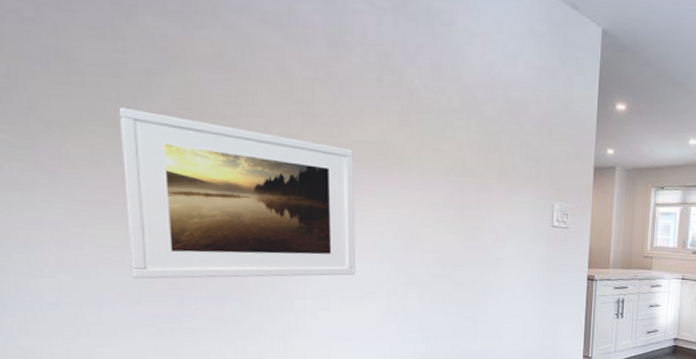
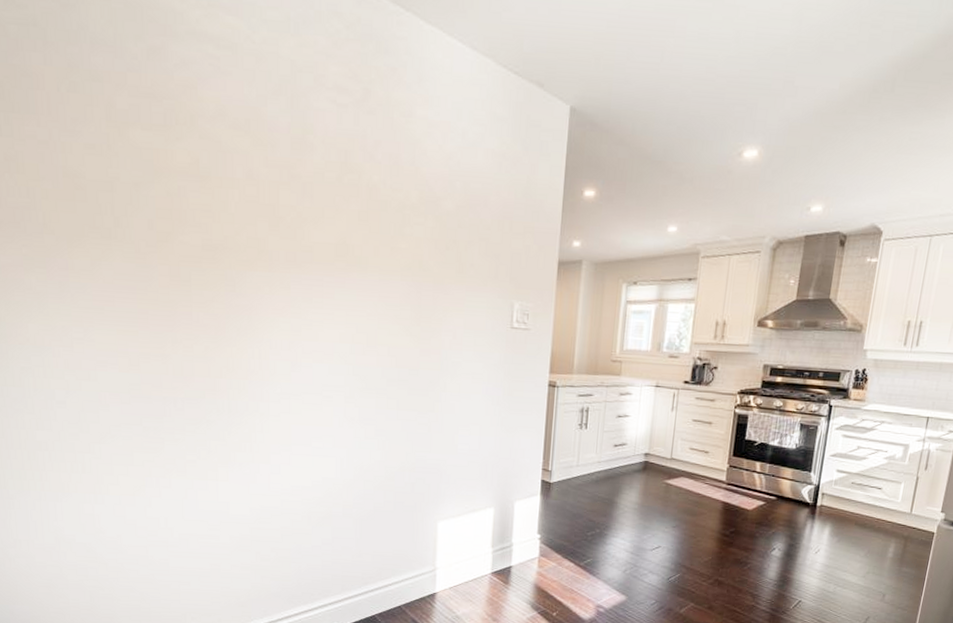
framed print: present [118,107,355,279] -> none [112,219,316,381]

